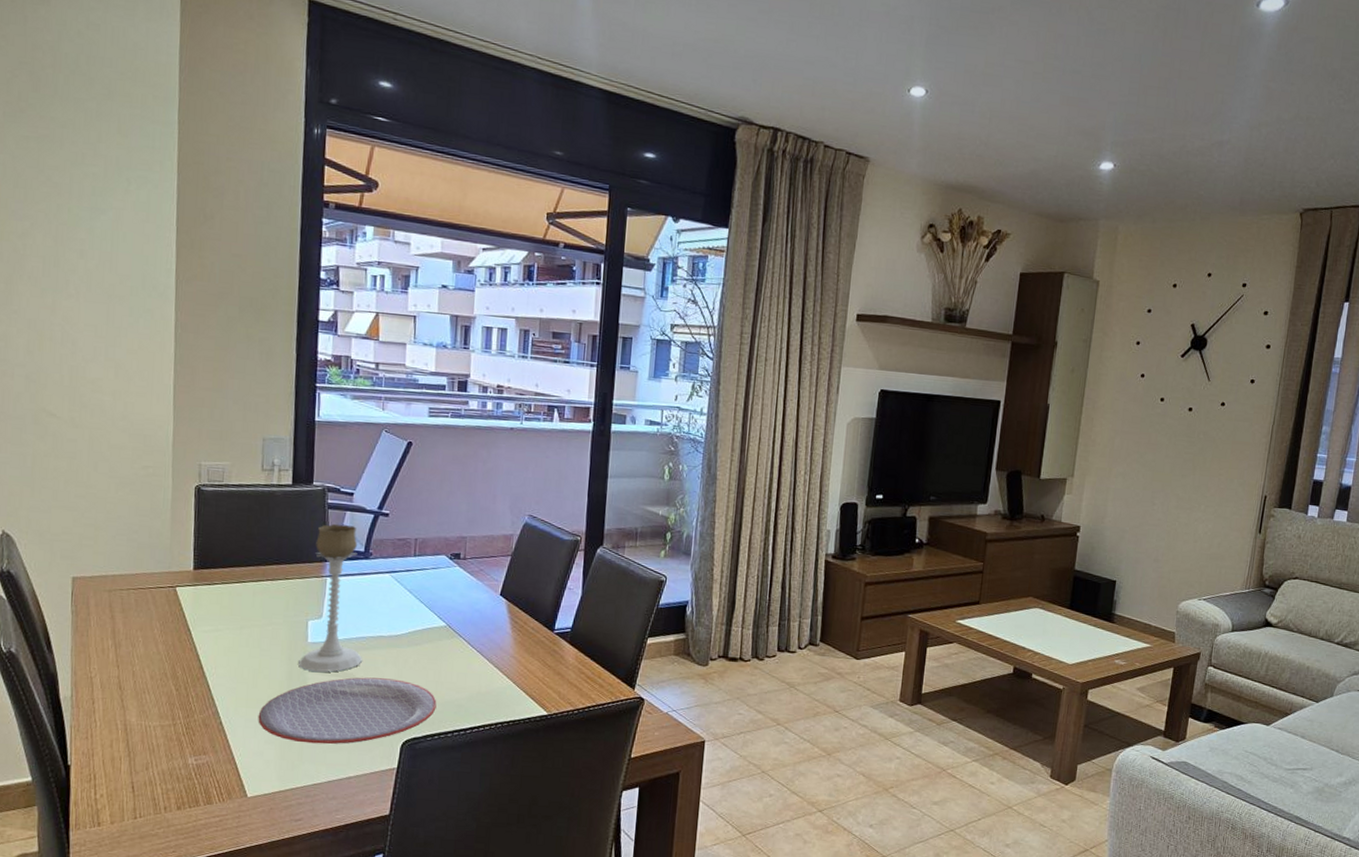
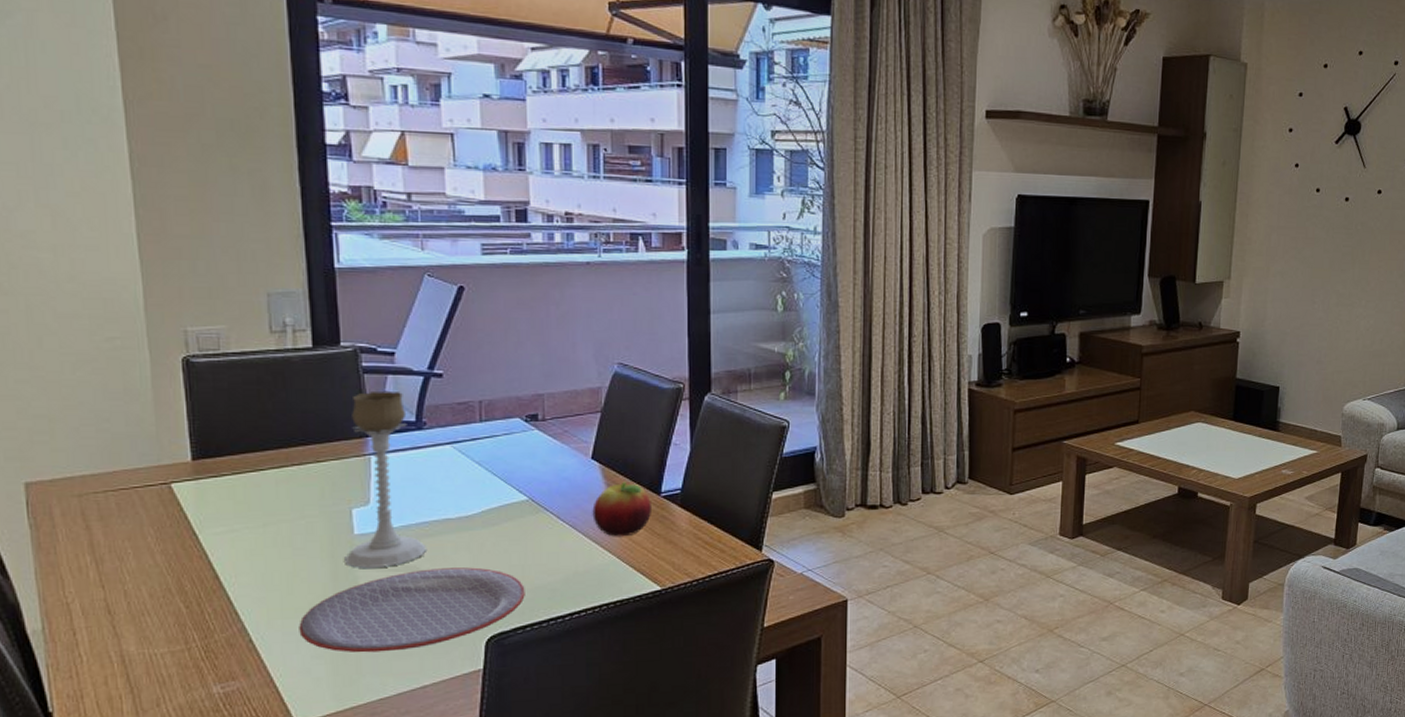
fruit: none [496,617,546,666] -> present [592,481,651,537]

